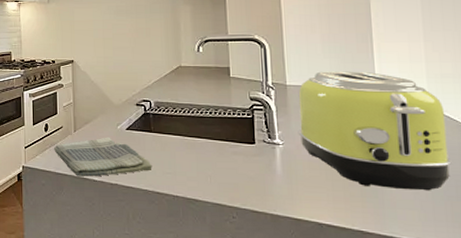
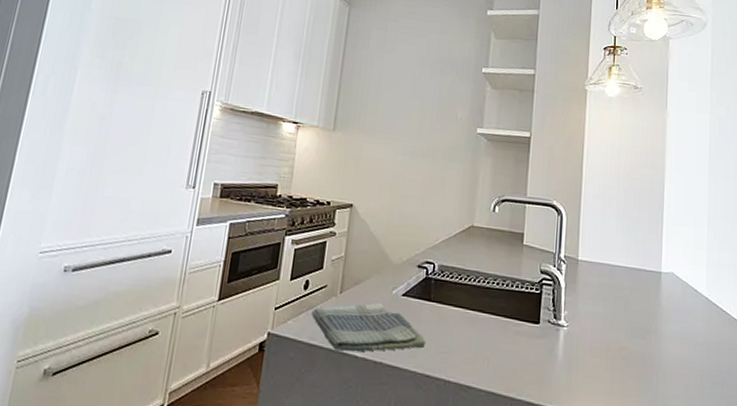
toaster: present [298,71,453,191] -> none [583,248,722,387]

